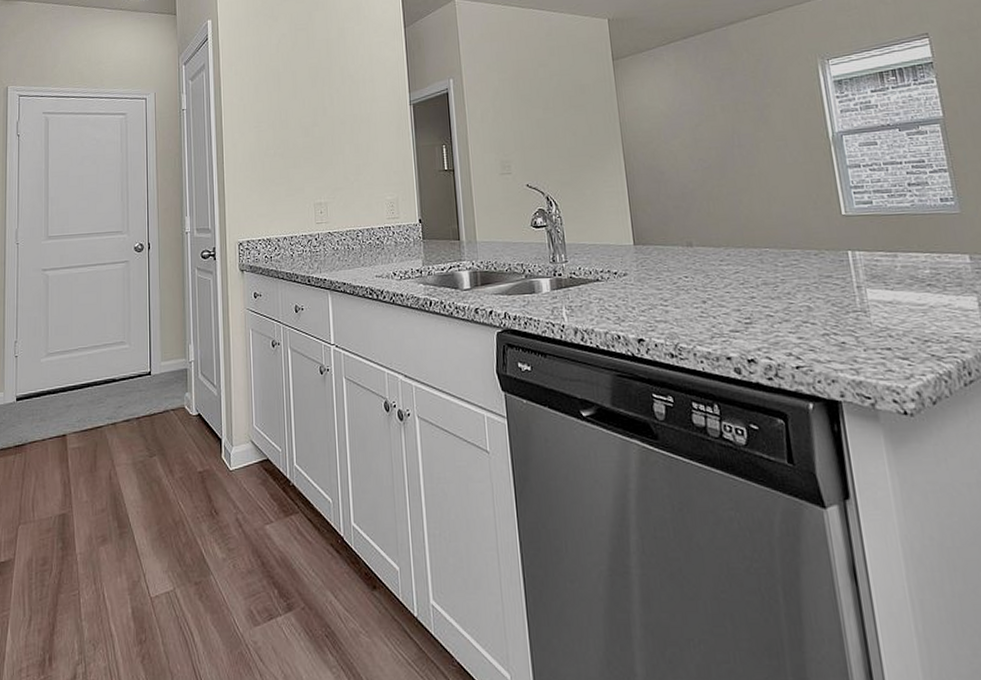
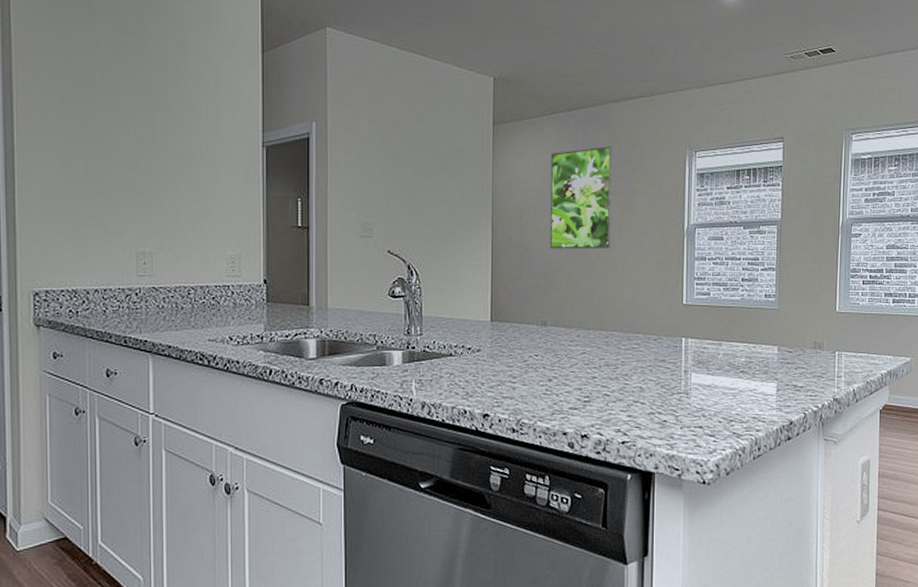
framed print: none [673,66,749,170] -> present [549,146,612,250]

